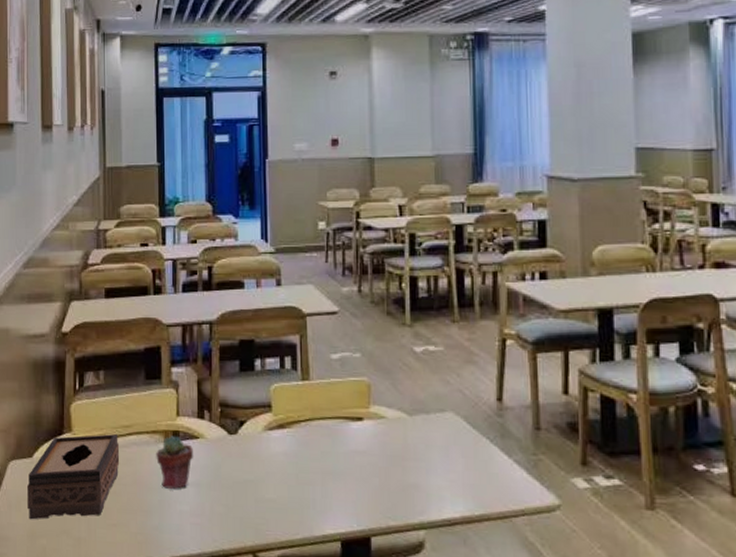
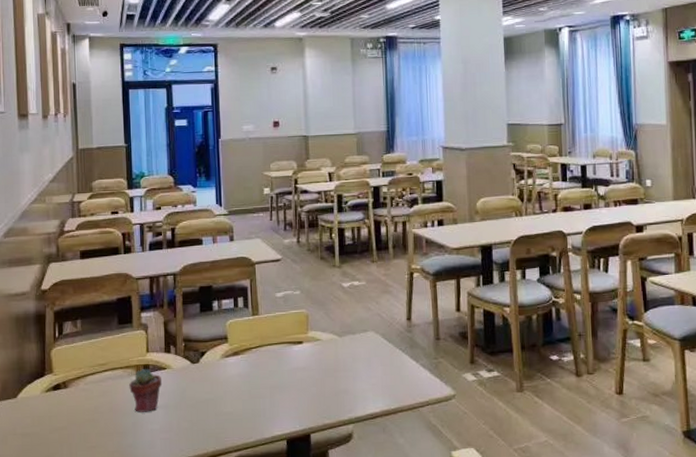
tissue box: present [27,434,120,520] -> none [13,372,97,450]

